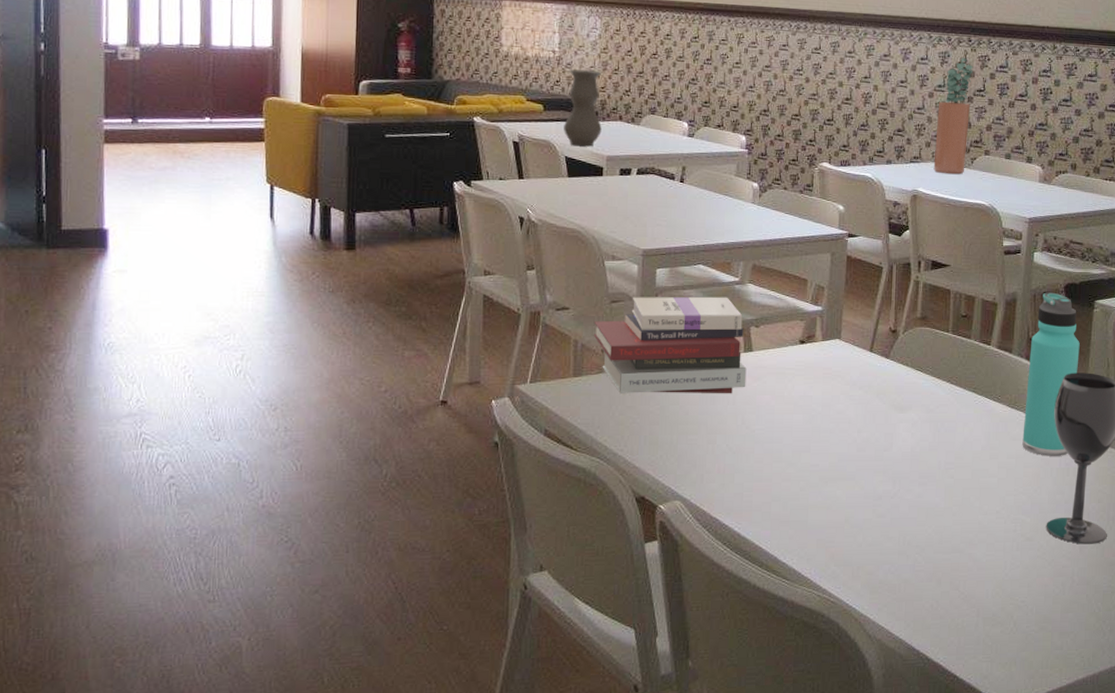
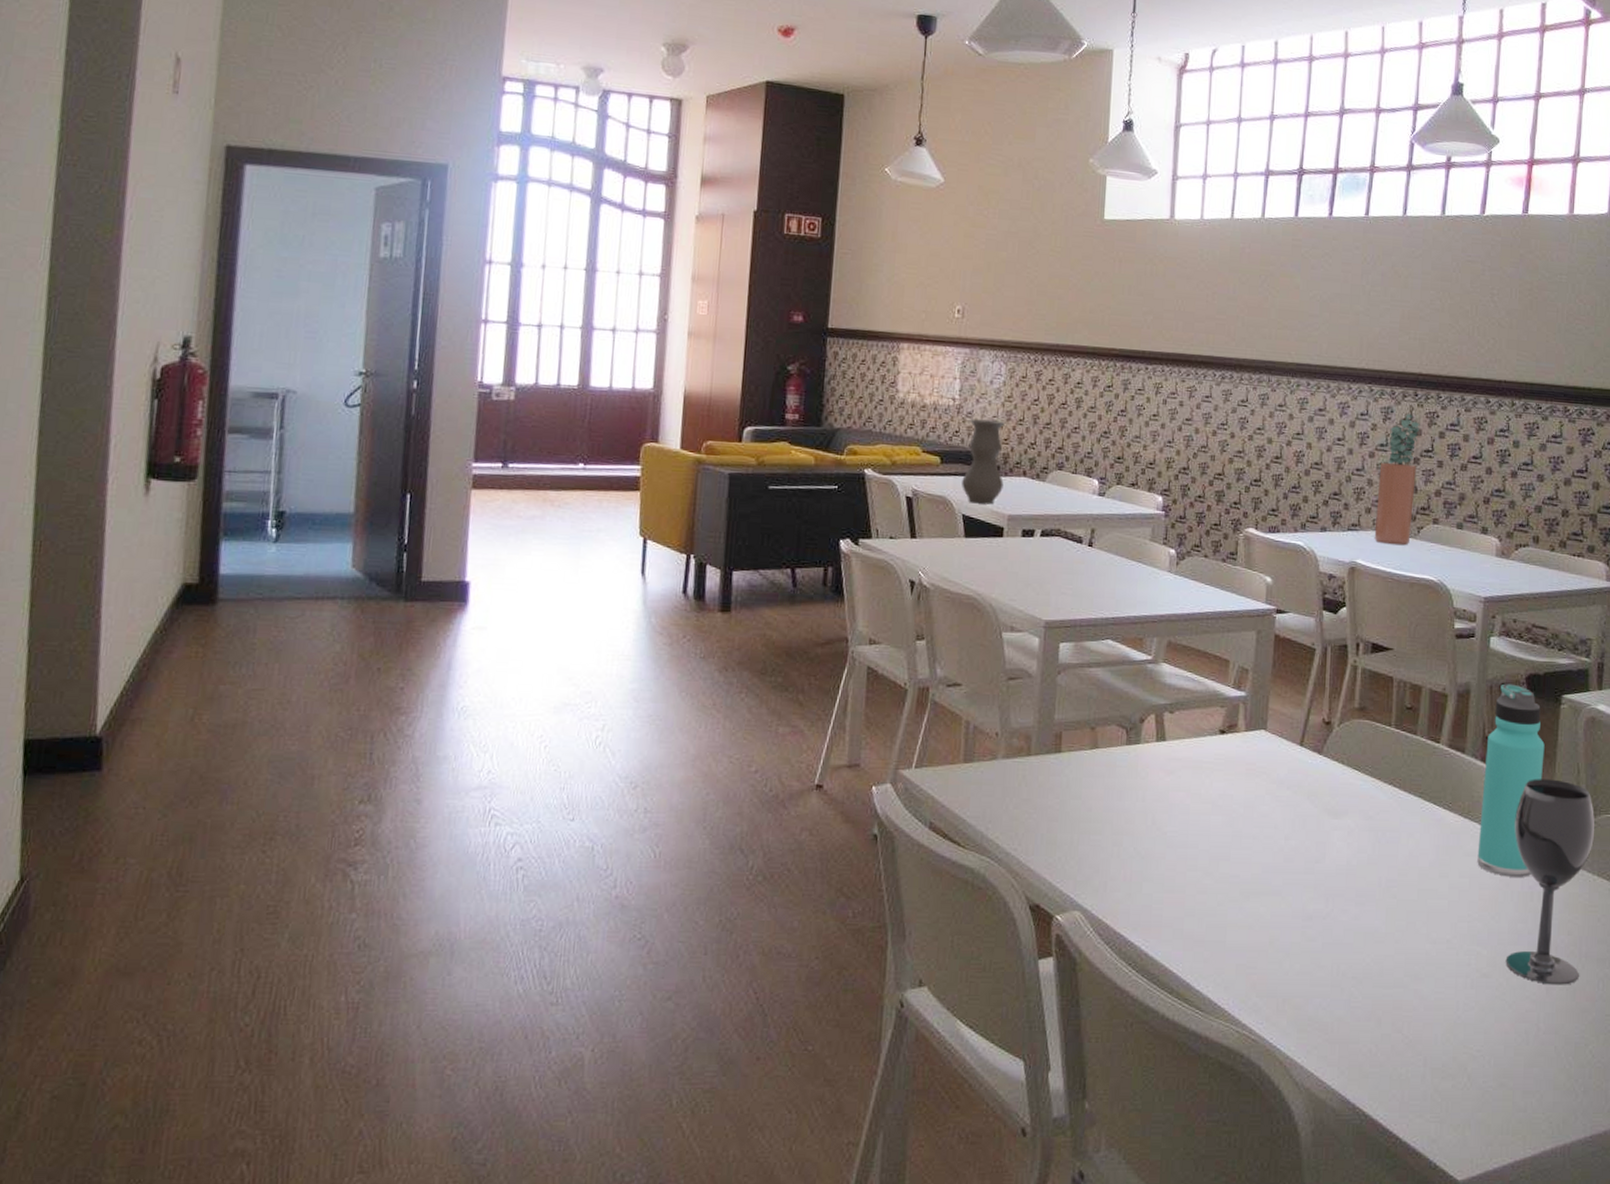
books: present [593,296,747,394] -> none [987,674,1159,789]

